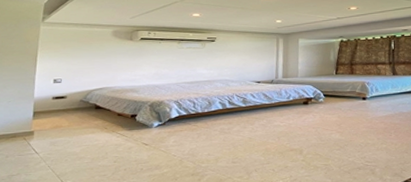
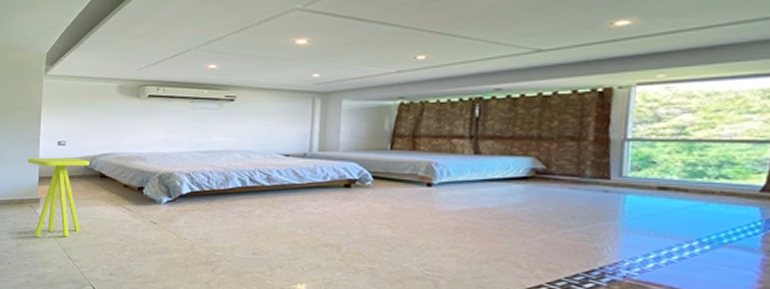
side table: none [22,93,85,166] -> present [28,157,89,237]

